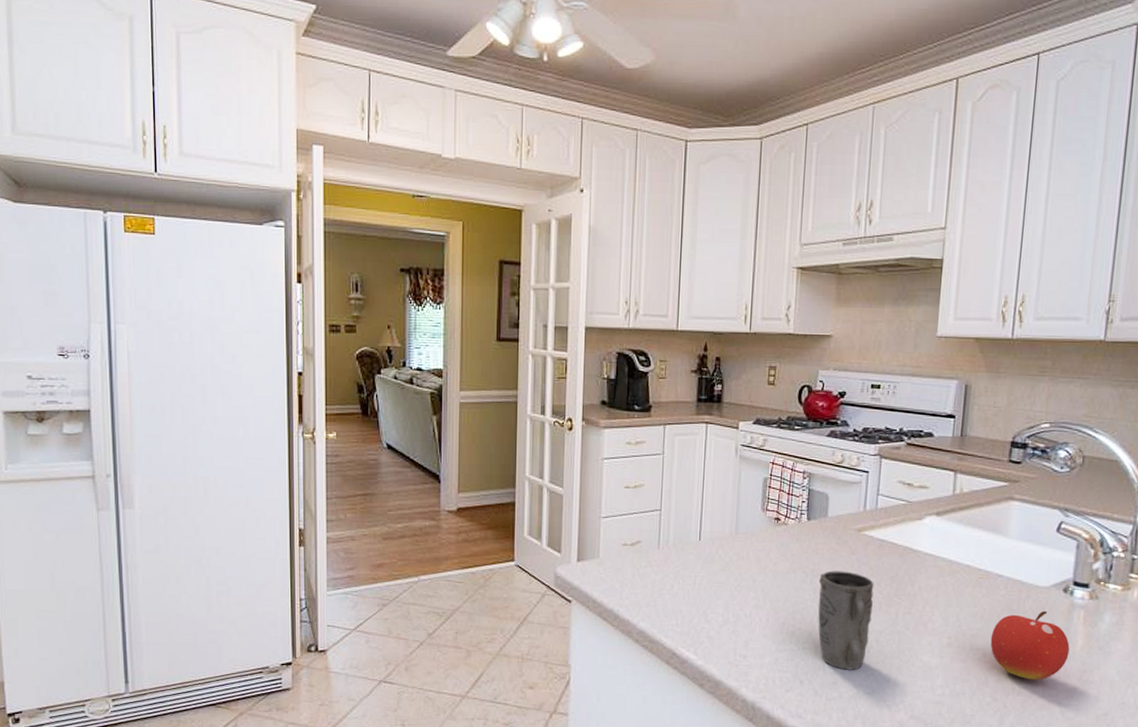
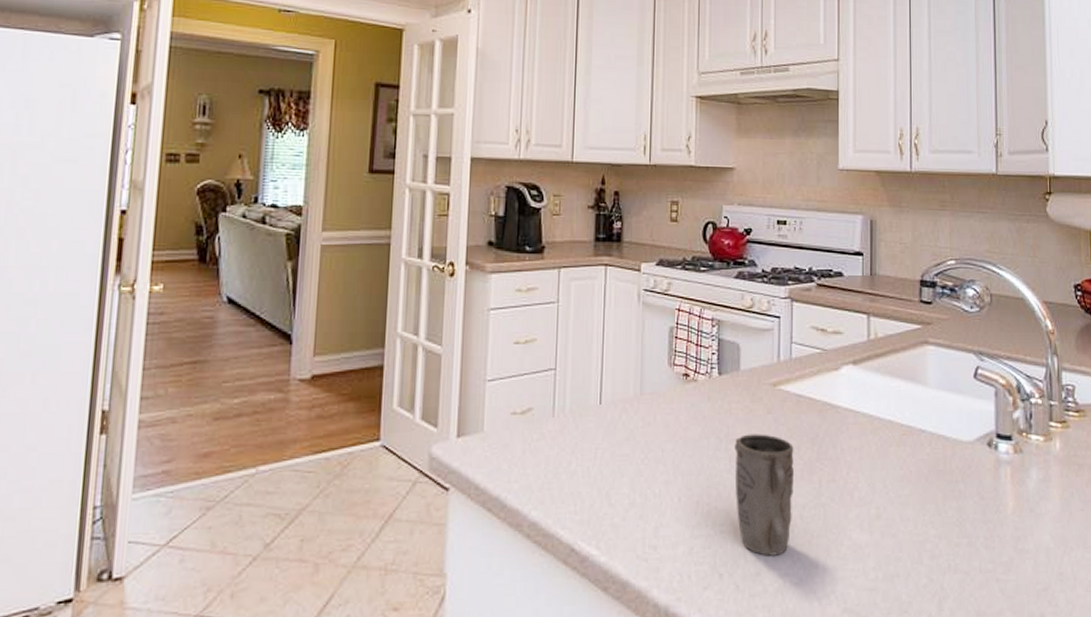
fruit: present [990,610,1070,680] -> none [920,469,1001,554]

